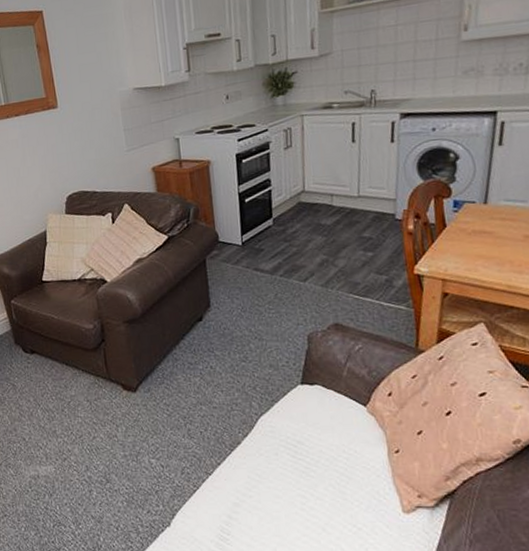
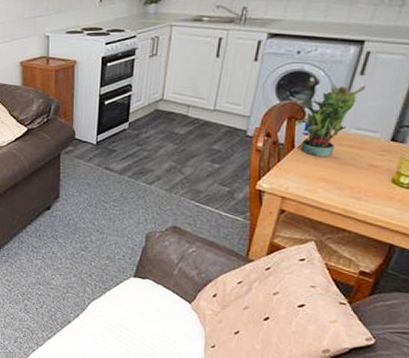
potted plant: none [442,155,507,234] -> present [294,83,366,157]

